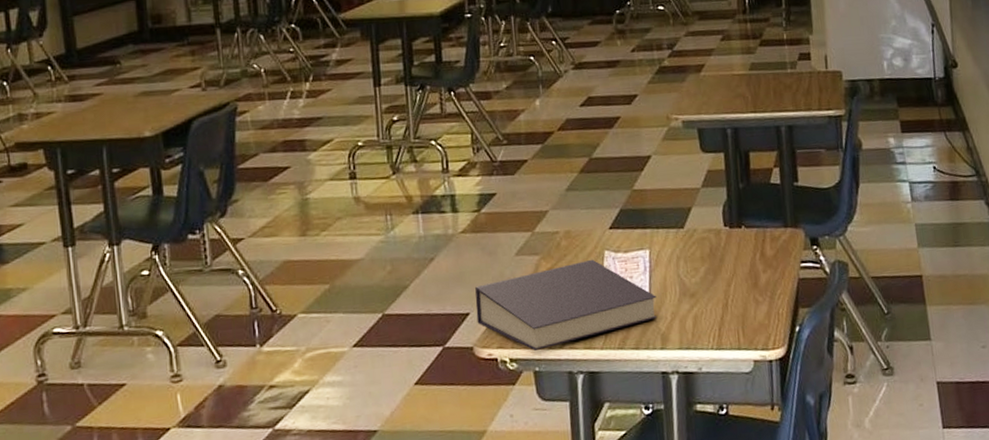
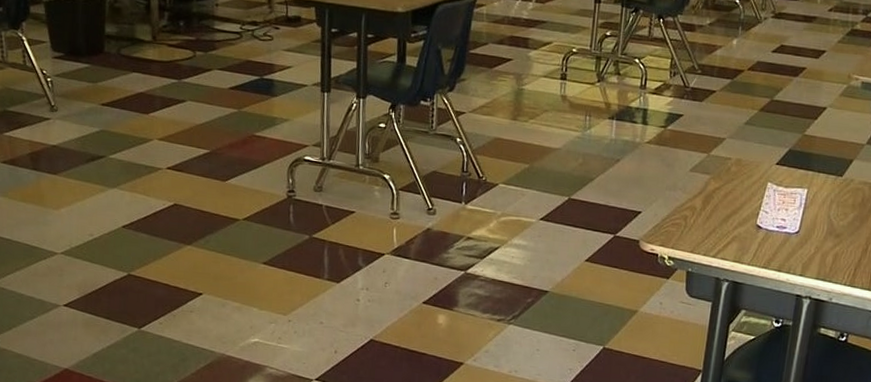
book: present [475,259,657,352] -> none [646,187,805,255]

